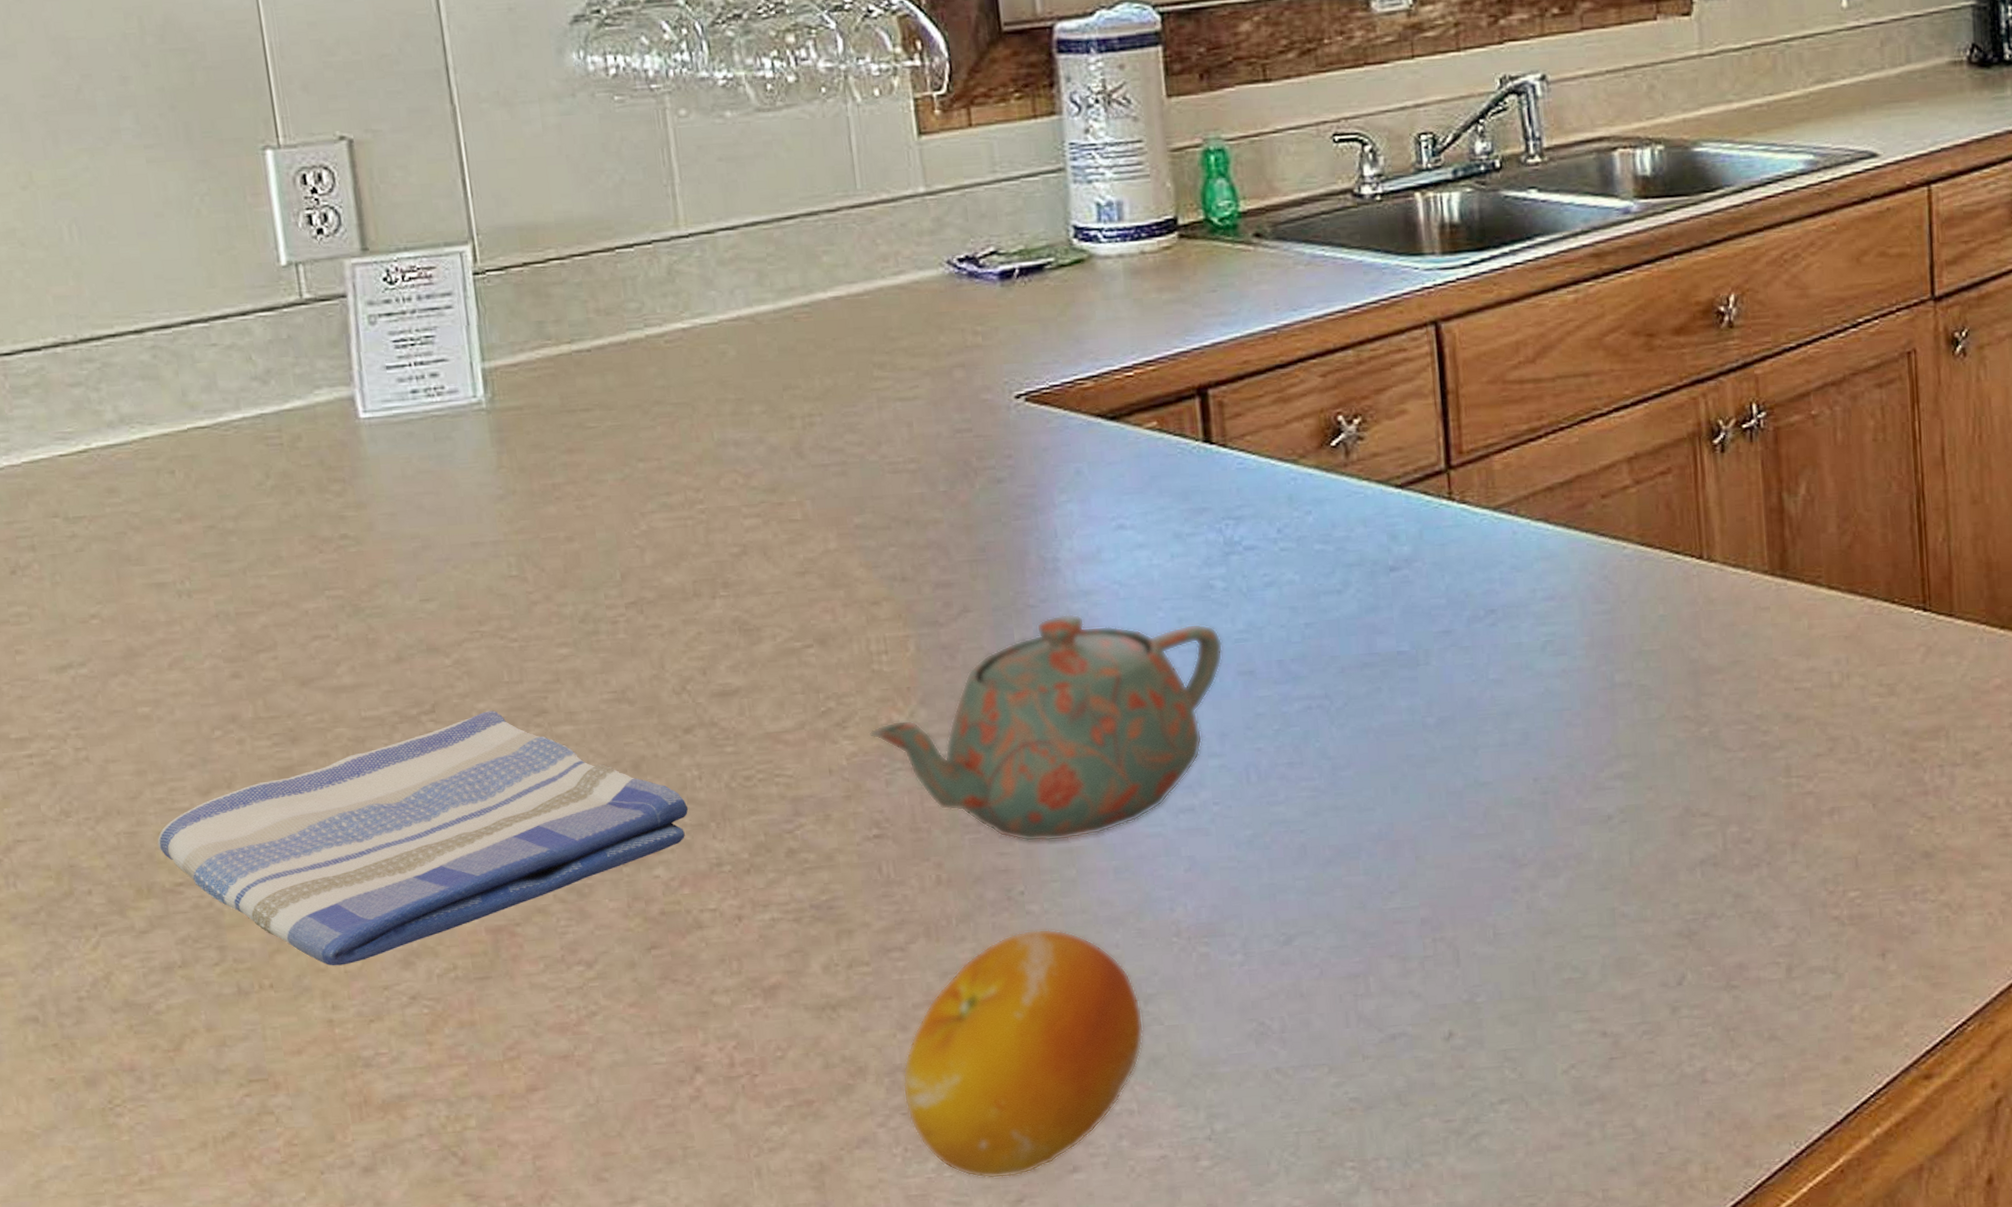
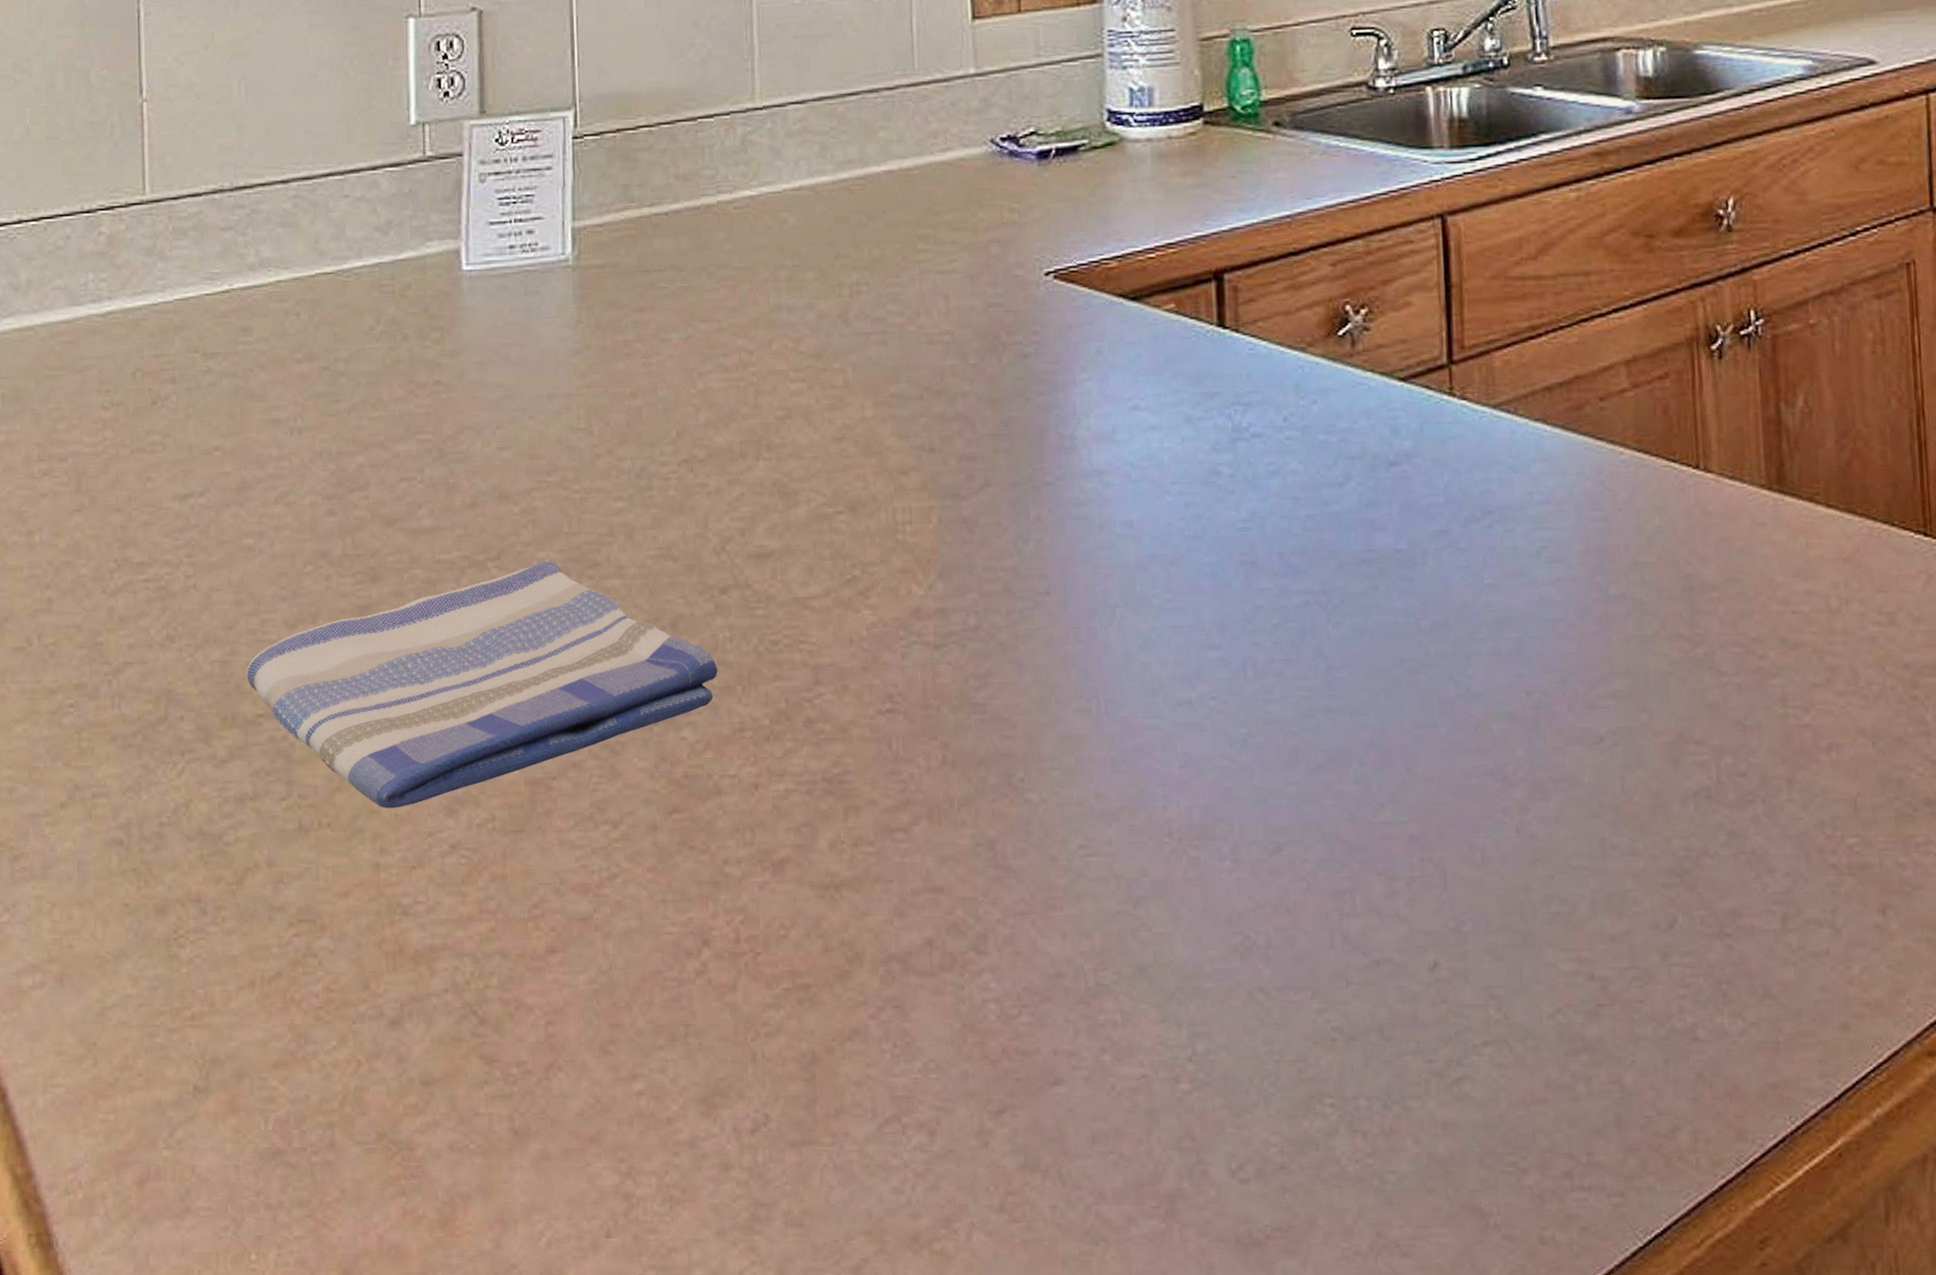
teapot: present [868,613,1224,842] -> none [889,493,1227,727]
fruit: present [902,928,1144,1179] -> none [896,819,1132,1085]

